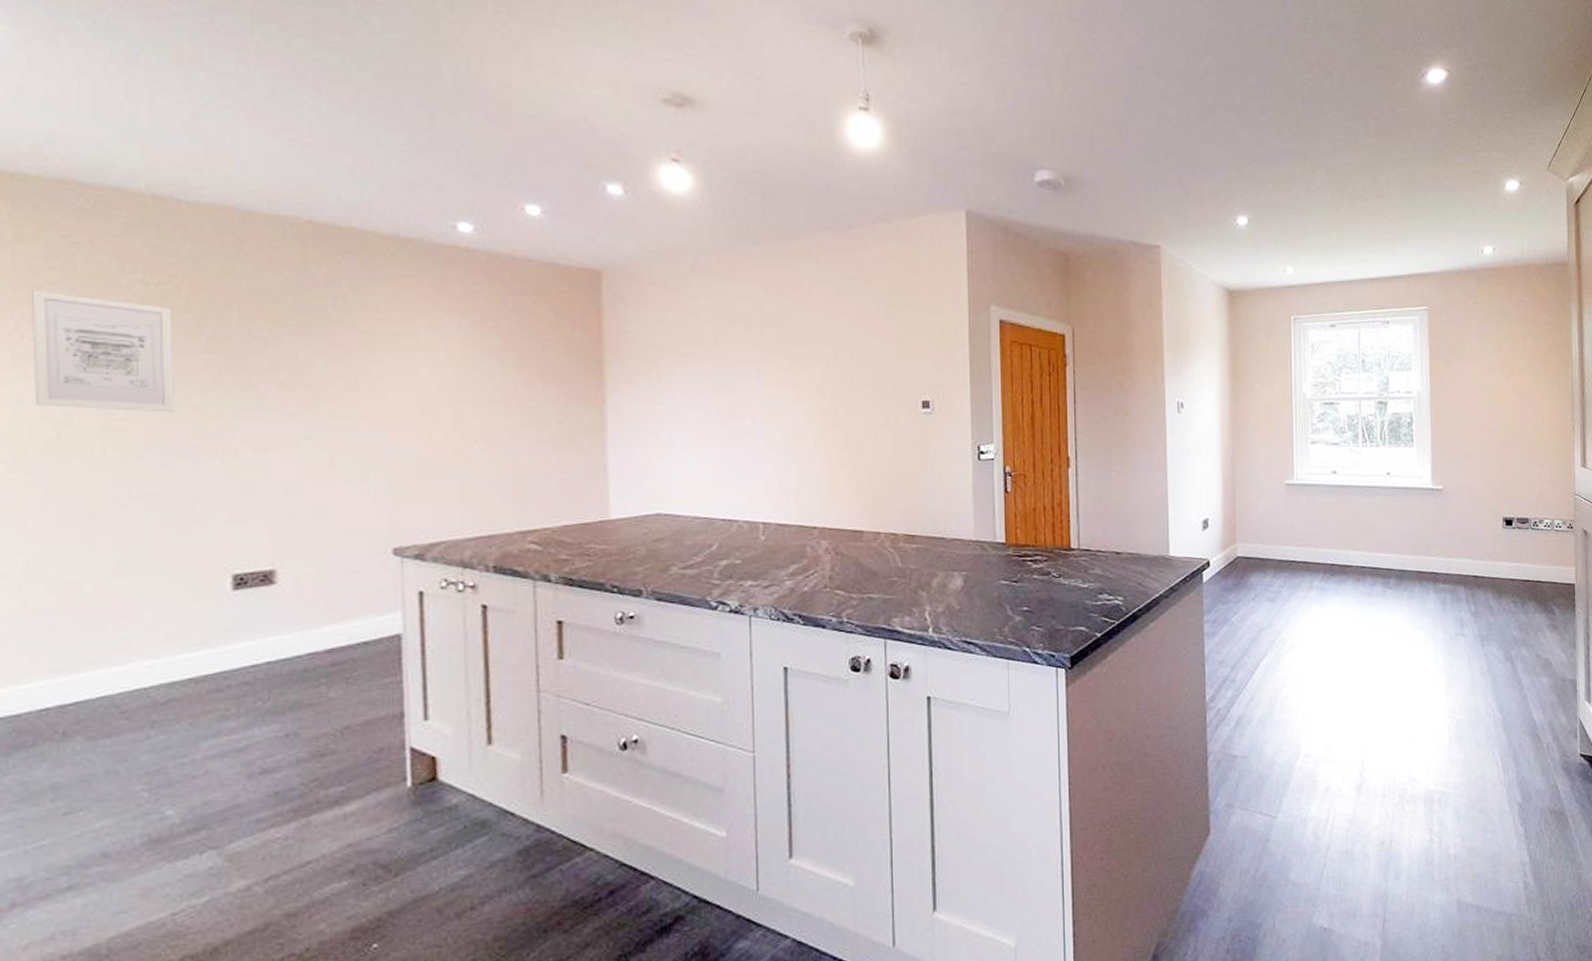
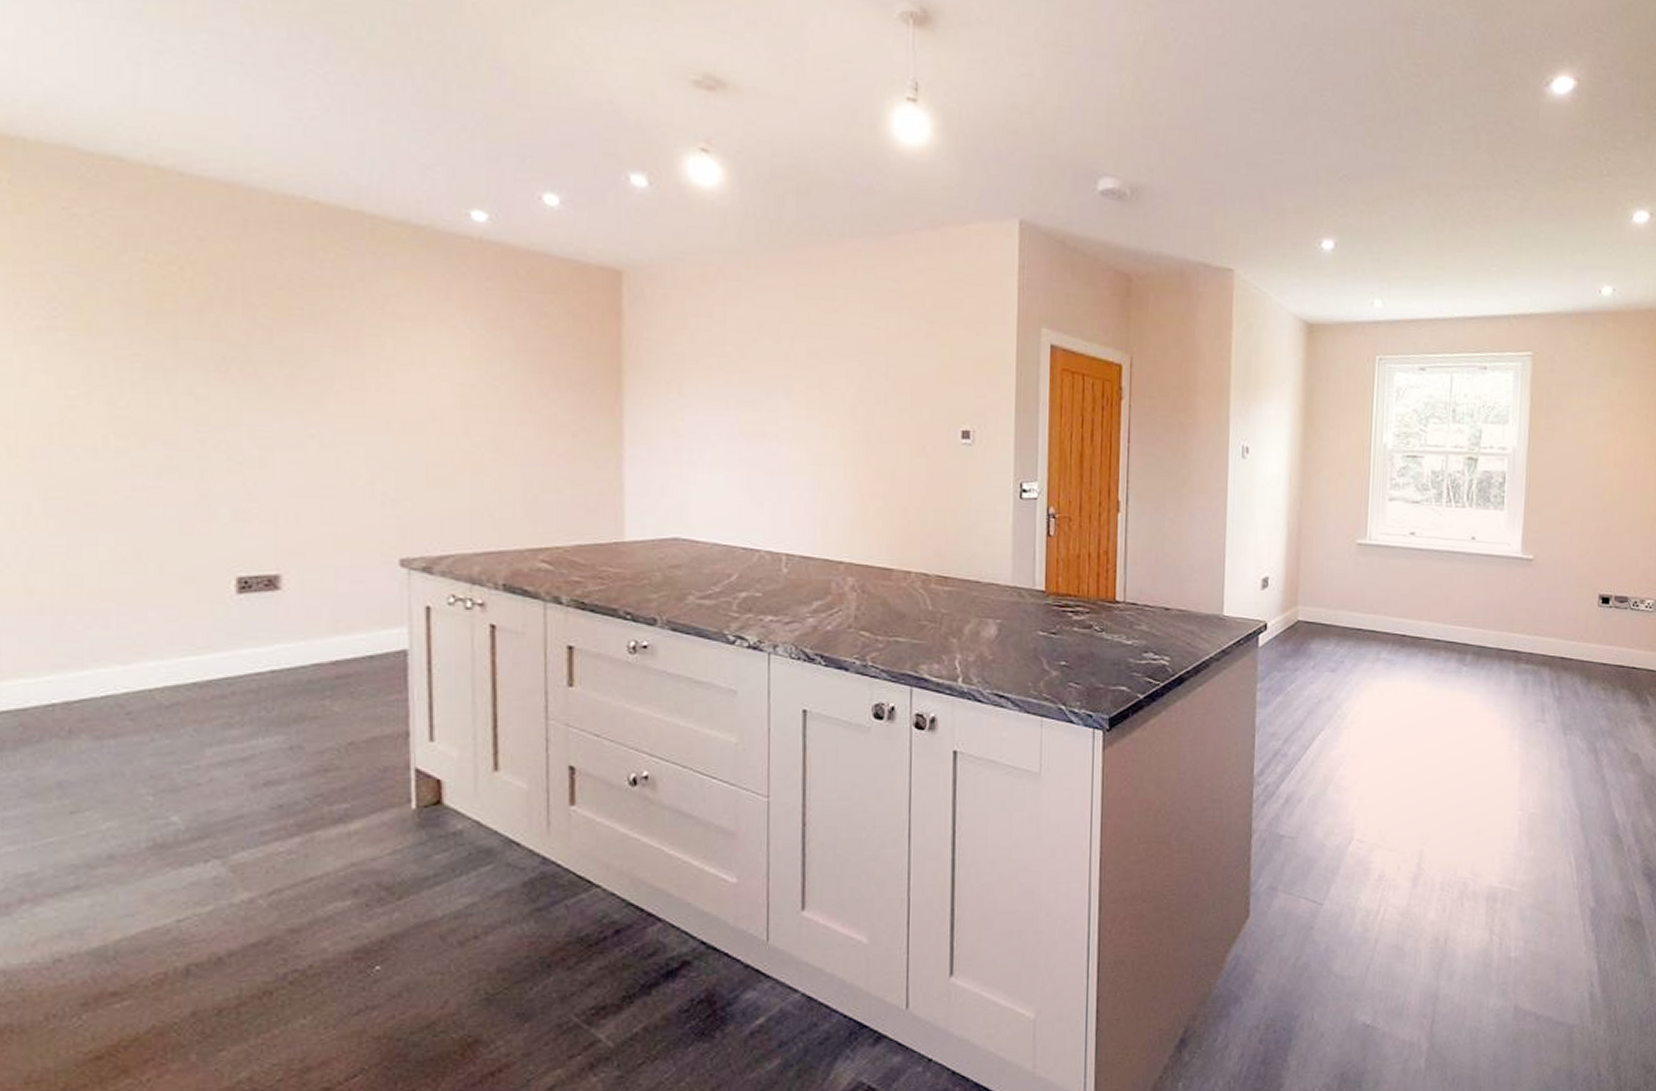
wall art: present [32,290,175,413] -> none [33,265,178,403]

